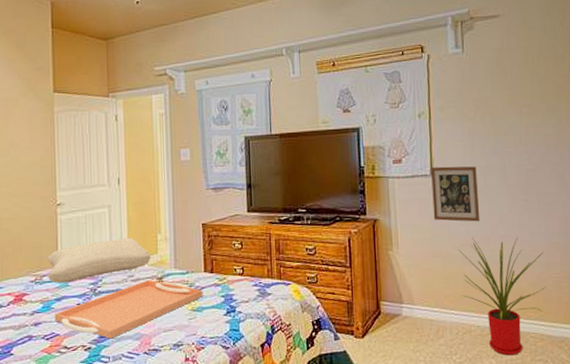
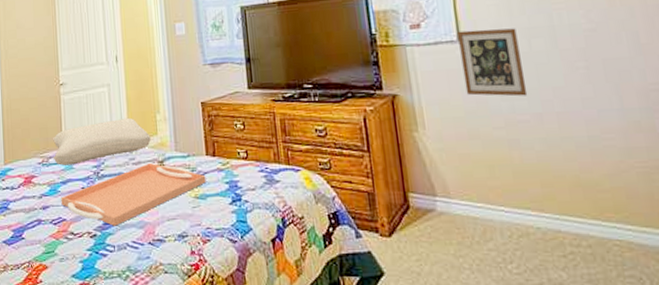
house plant: present [457,237,547,356] -> none [501,115,630,268]

